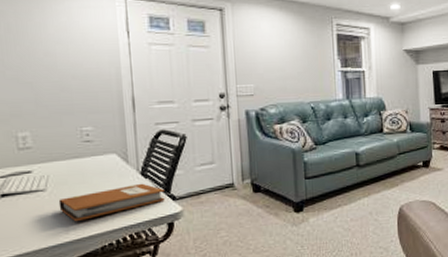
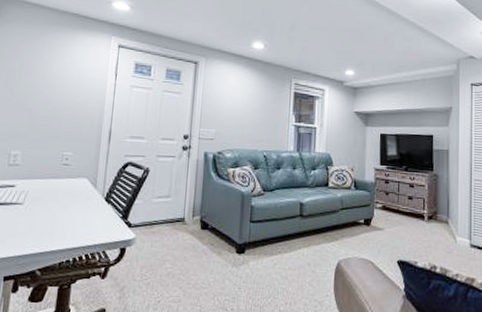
notebook: present [58,183,165,222] -> none [31,207,123,236]

